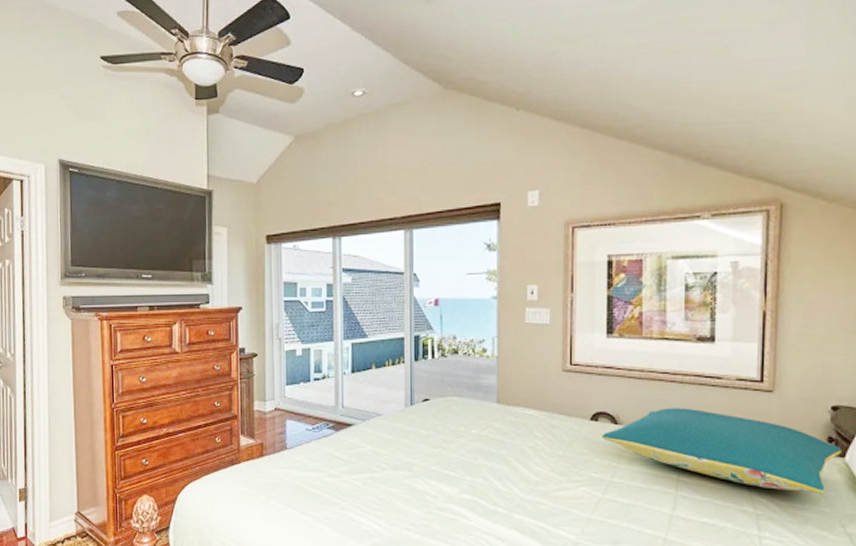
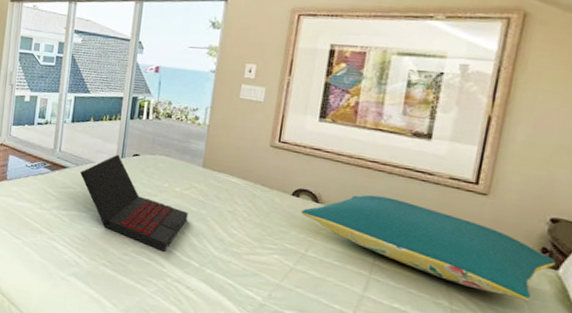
laptop: none [368,402,489,503] -> present [80,154,188,252]

